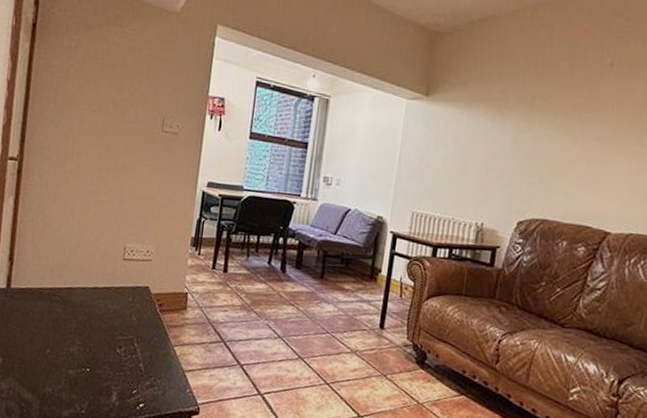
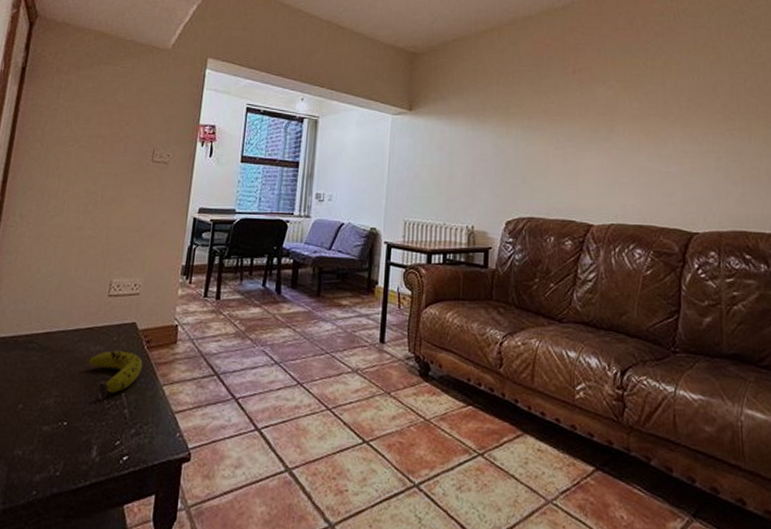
fruit: none [106,310,156,348] -> present [88,350,143,394]

